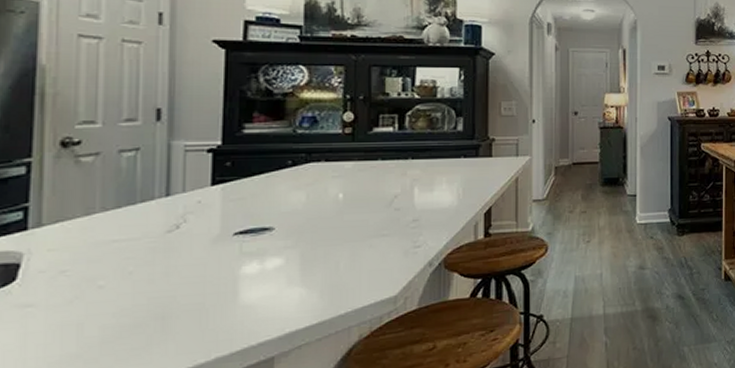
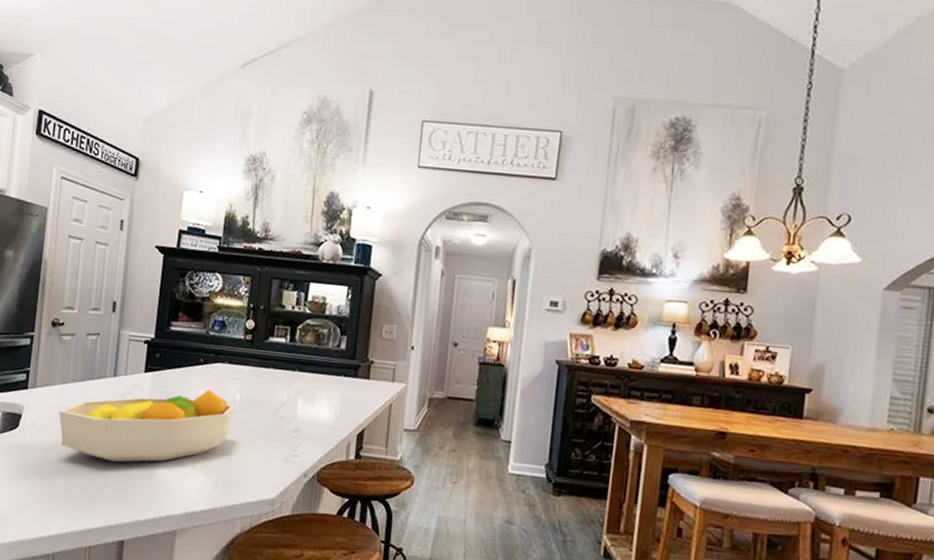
fruit bowl: none [83,192,337,297] -> present [58,389,235,463]

